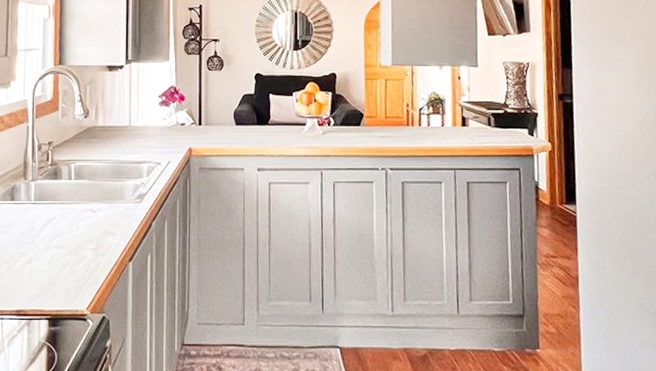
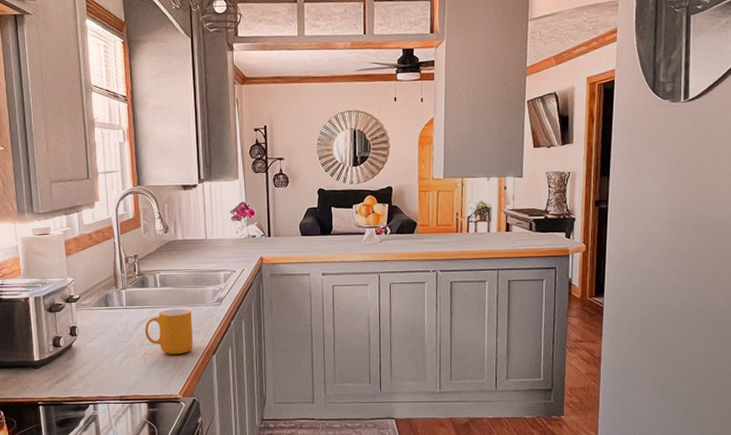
mug: none [52,205,108,261] -> present [144,308,193,355]

